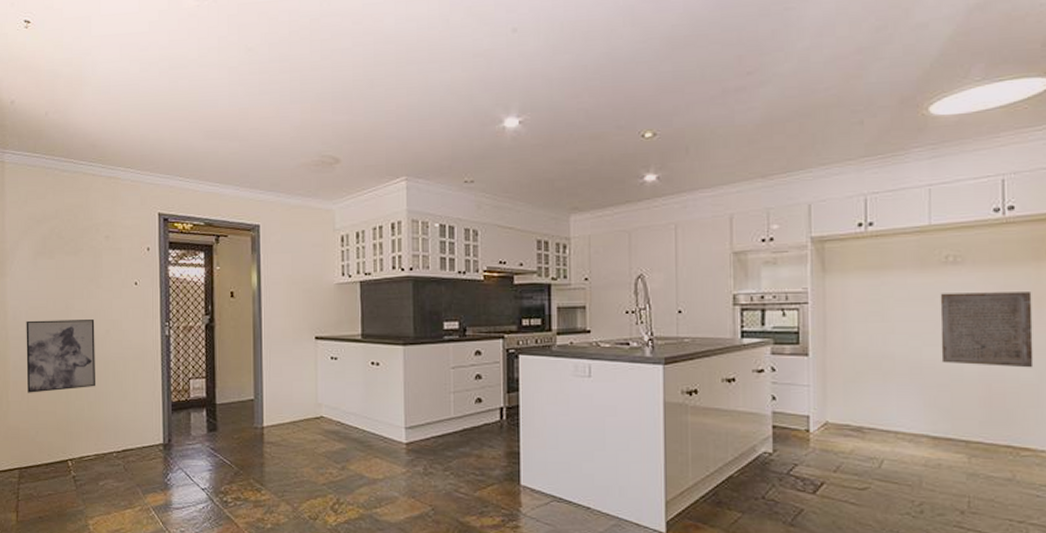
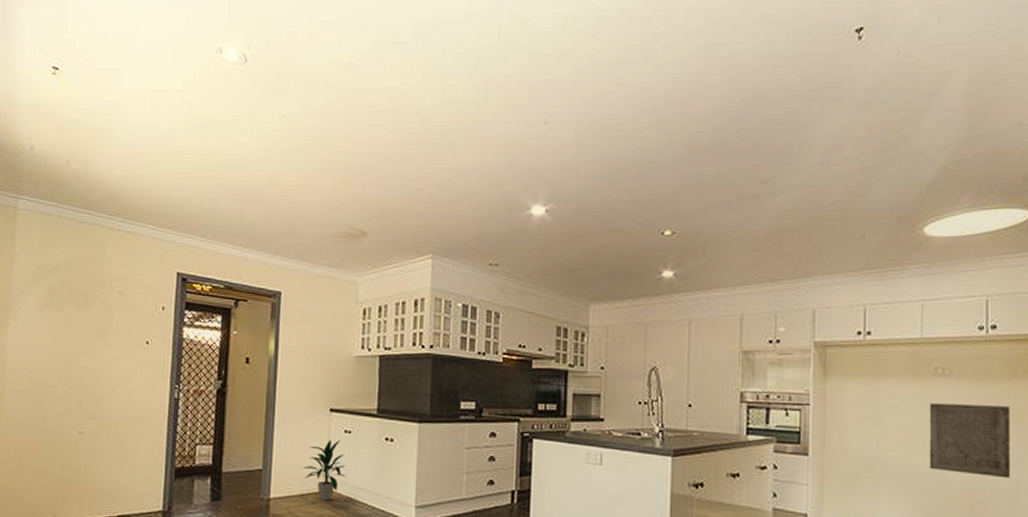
wall art: present [26,320,95,393] -> none [20,374,100,451]
indoor plant: none [293,367,336,426] -> present [303,439,347,500]

